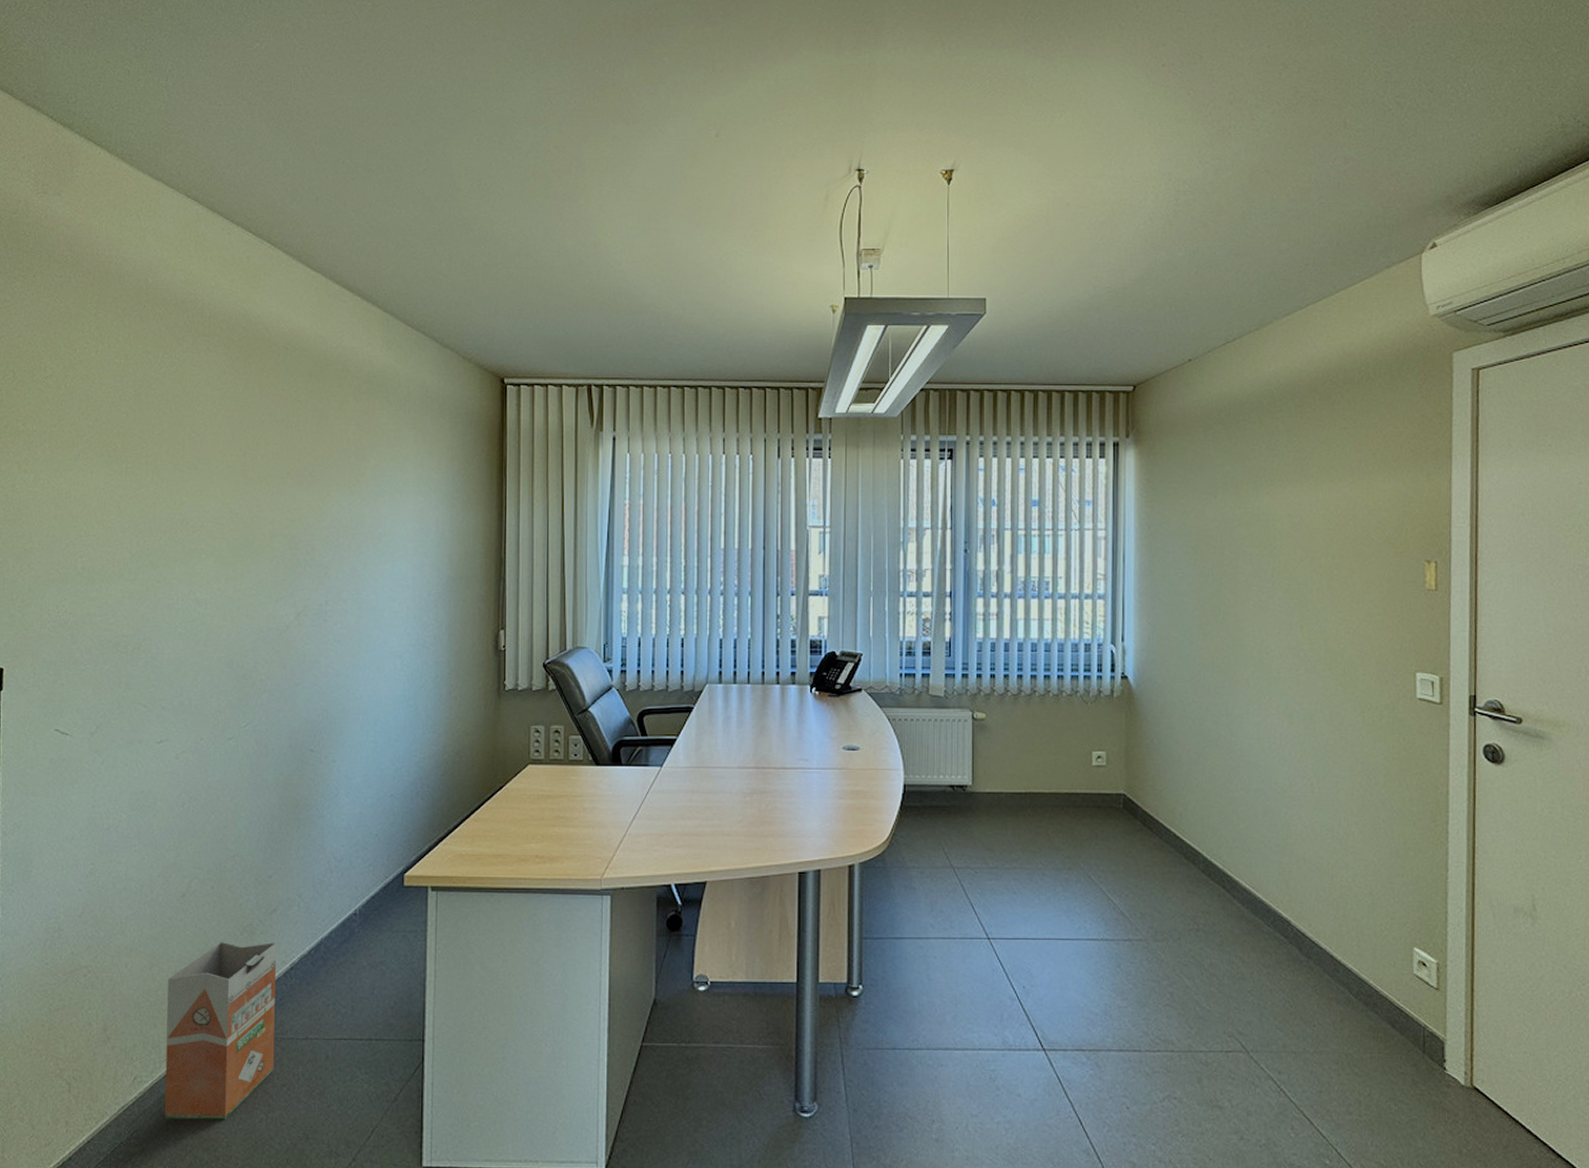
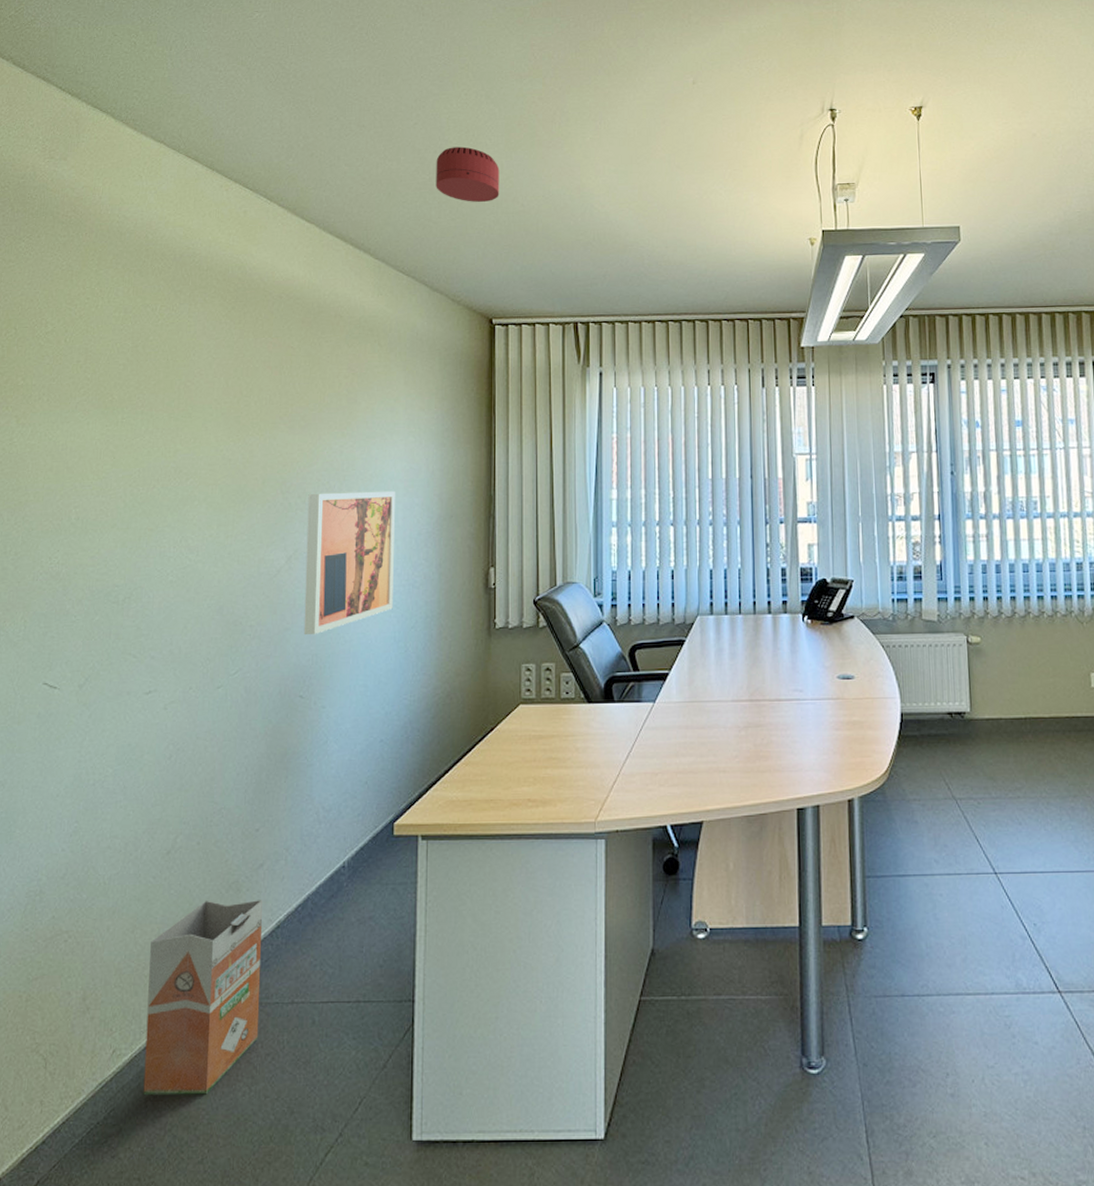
wall art: none [313,550,405,691] -> present [303,491,395,635]
smoke detector: none [446,196,513,256] -> present [436,146,500,203]

